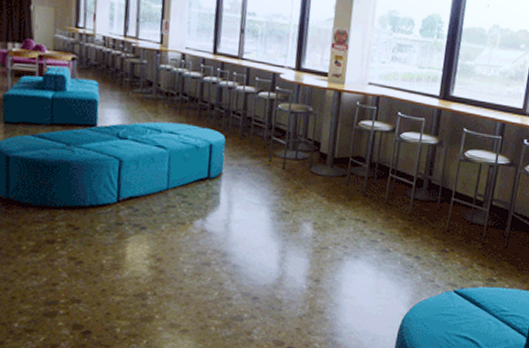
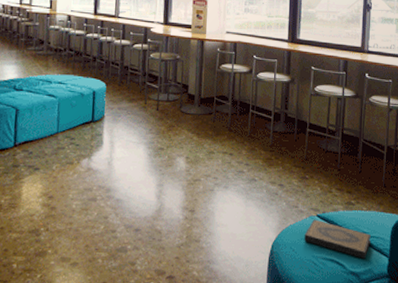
hardback book: none [438,295,510,337] -> present [304,219,371,259]

